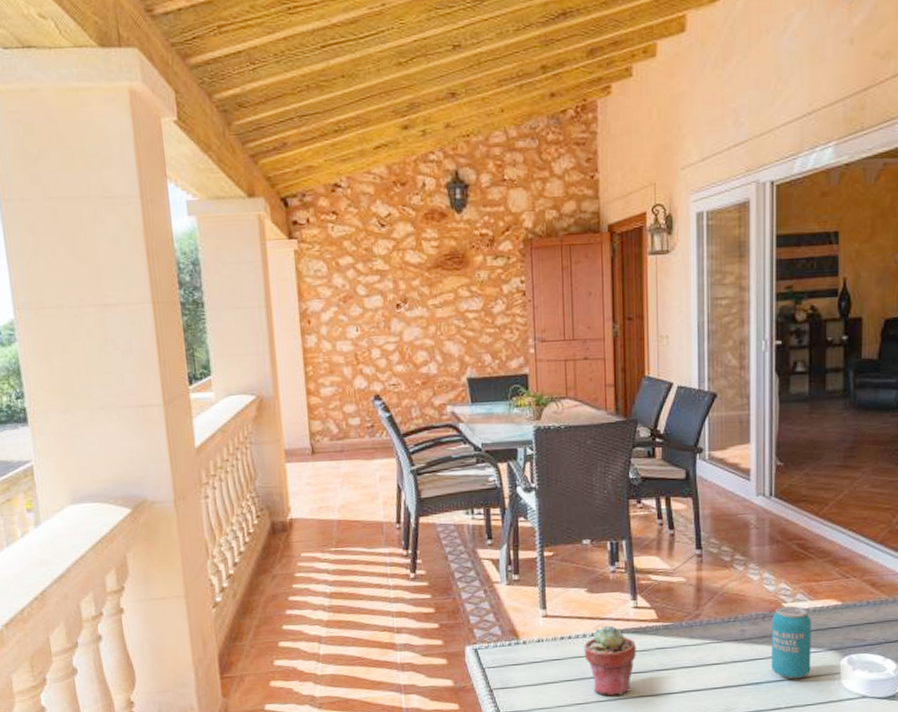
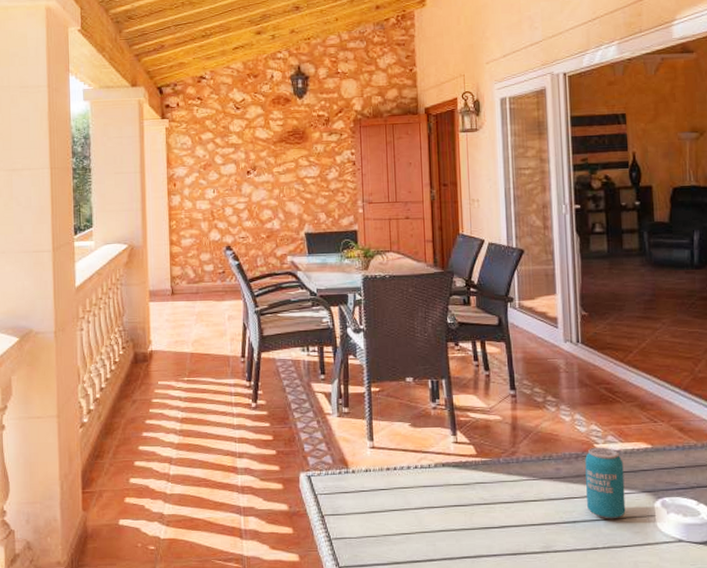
potted succulent: present [584,625,637,696] -> none [408,458,458,527]

